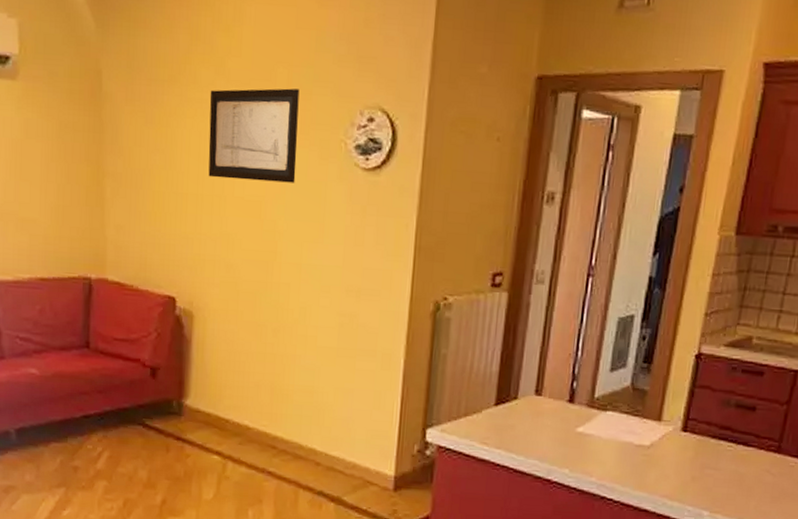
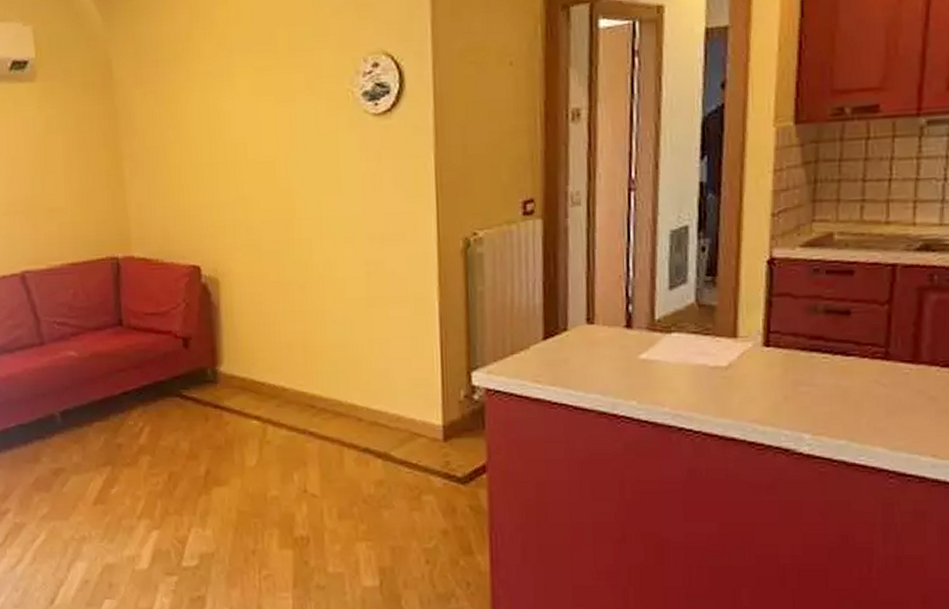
wall art: present [208,88,300,183] -> none [214,47,306,145]

